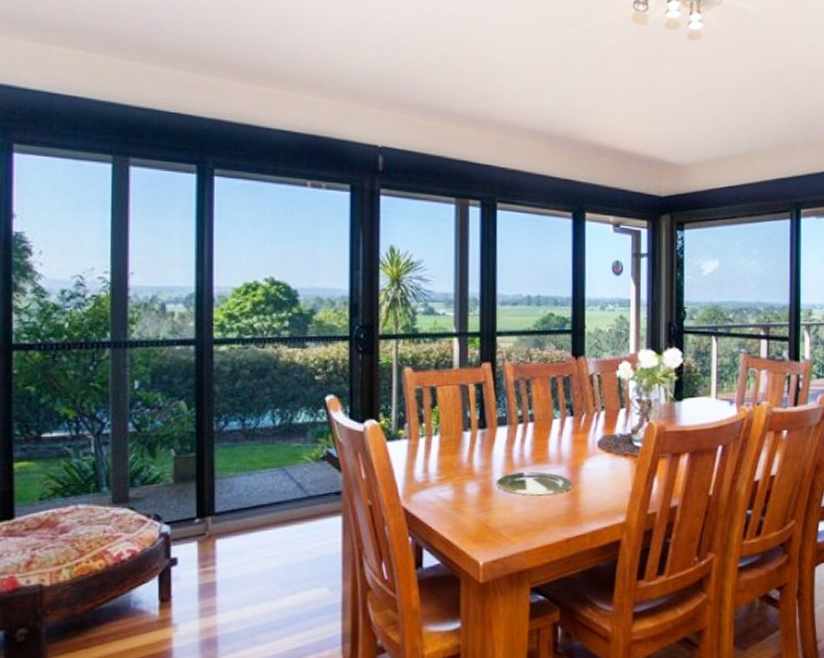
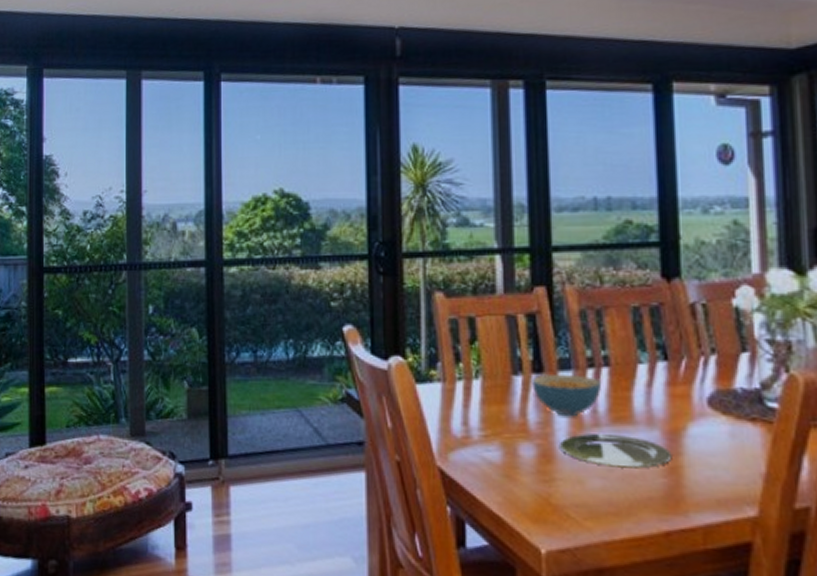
cereal bowl: none [478,429,527,461] -> present [532,373,601,417]

